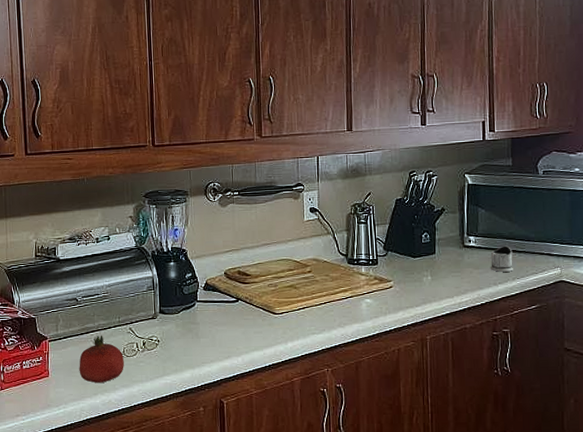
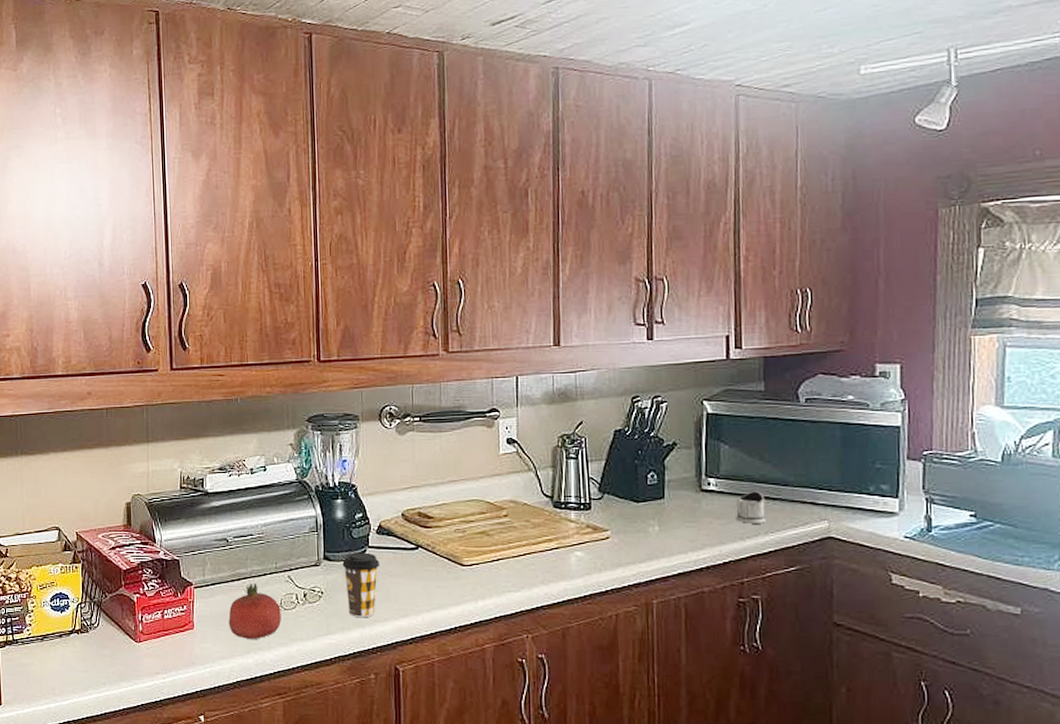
coffee cup: none [175,306,207,361] -> present [342,552,380,618]

